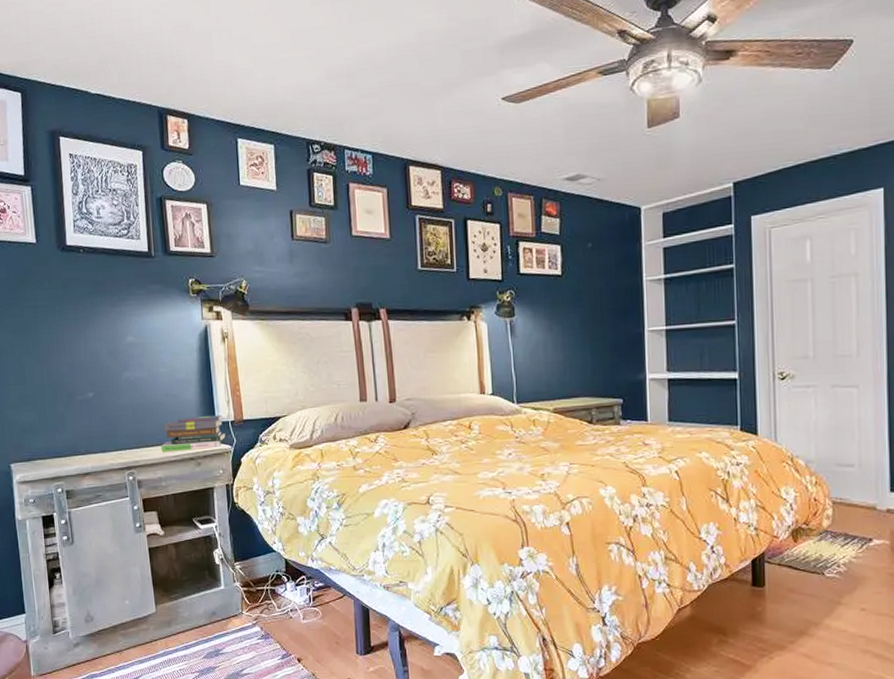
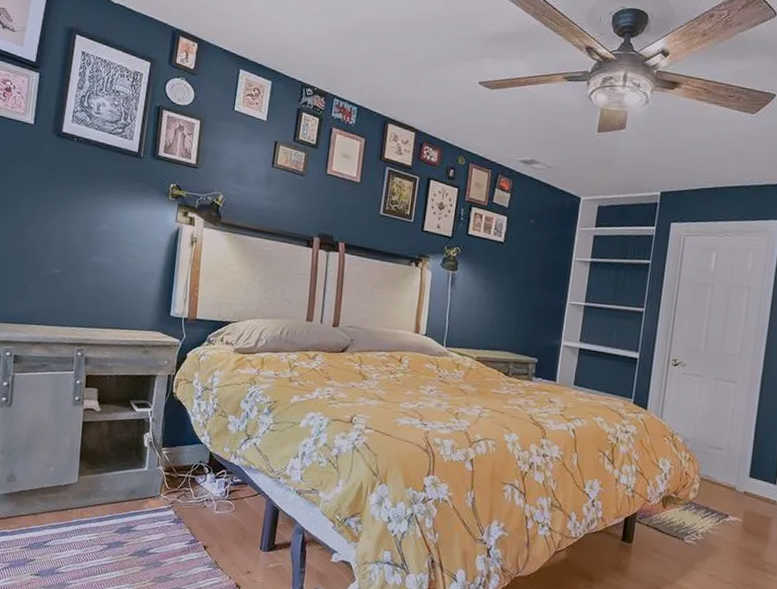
books: present [161,414,226,452] -> none [113,307,178,340]

